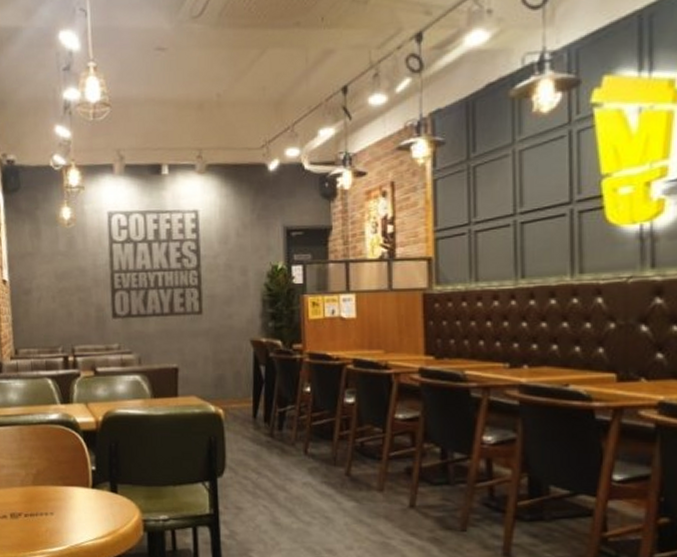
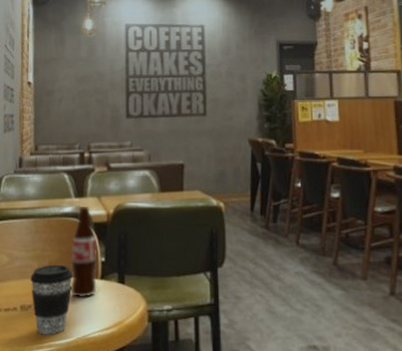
coffee cup: none [18,472,62,543] -> present [30,264,73,335]
bottle: none [59,414,88,506] -> present [70,207,98,297]

